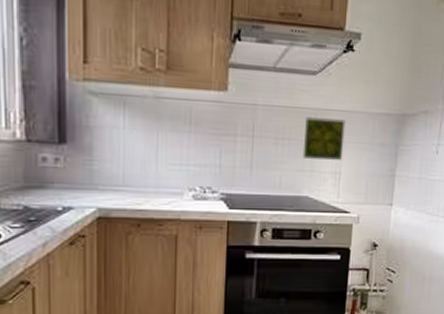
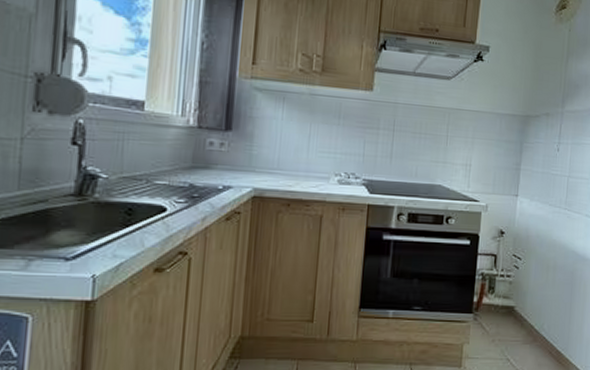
decorative tile: present [302,117,346,160] -> none [437,115,476,154]

